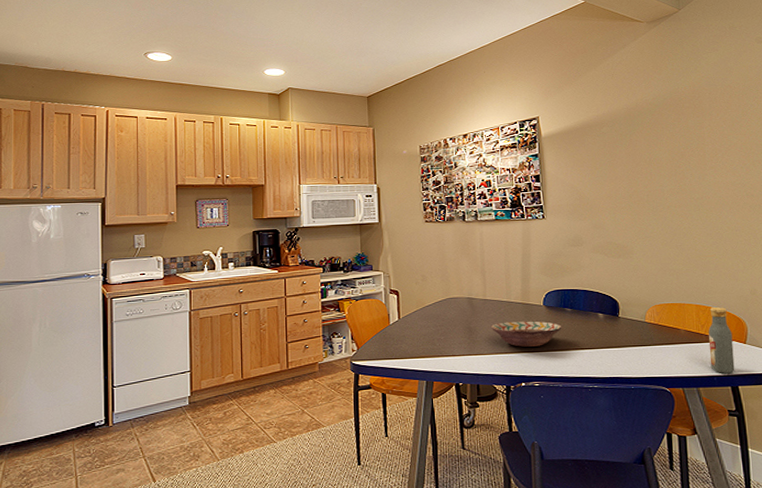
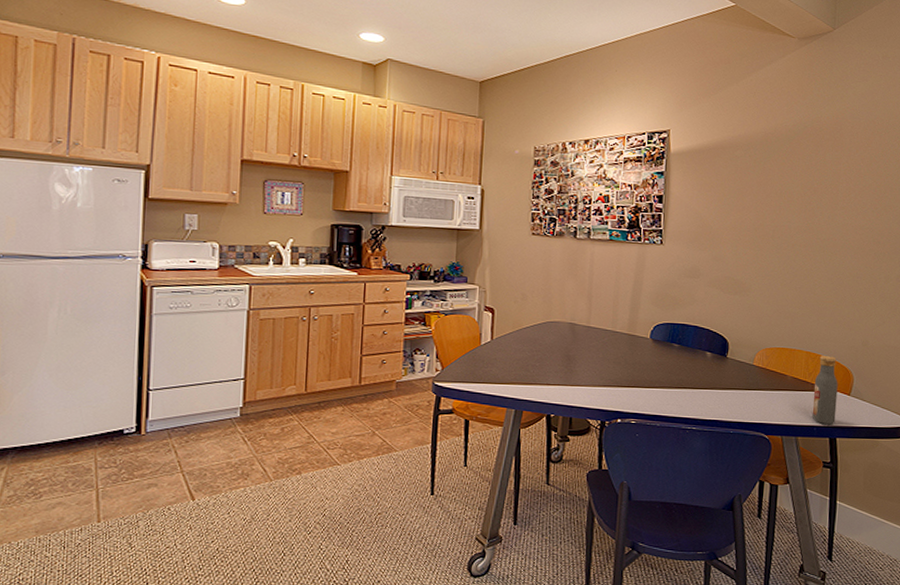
decorative bowl: present [490,321,562,347] -> none [591,352,667,382]

